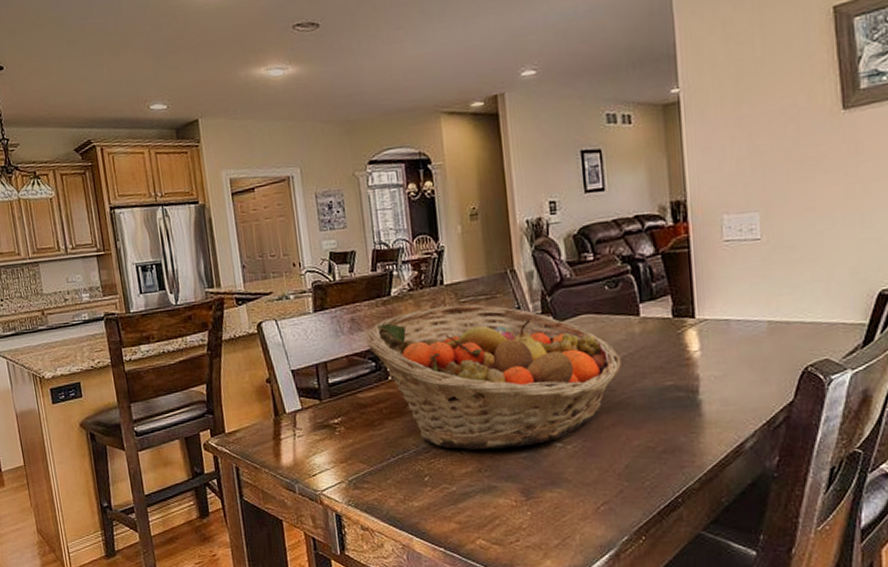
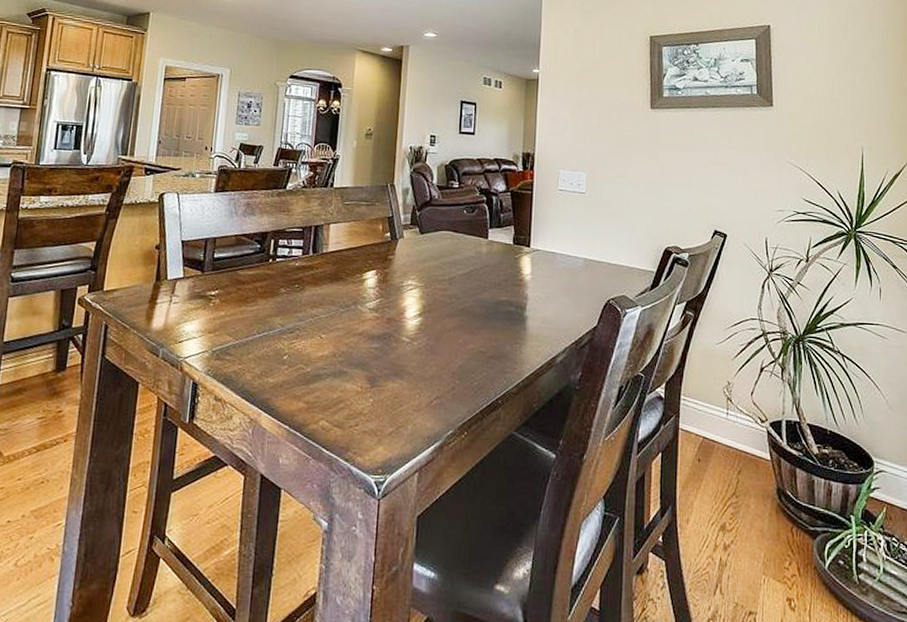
fruit basket: present [365,303,622,450] -> none [256,205,468,338]

